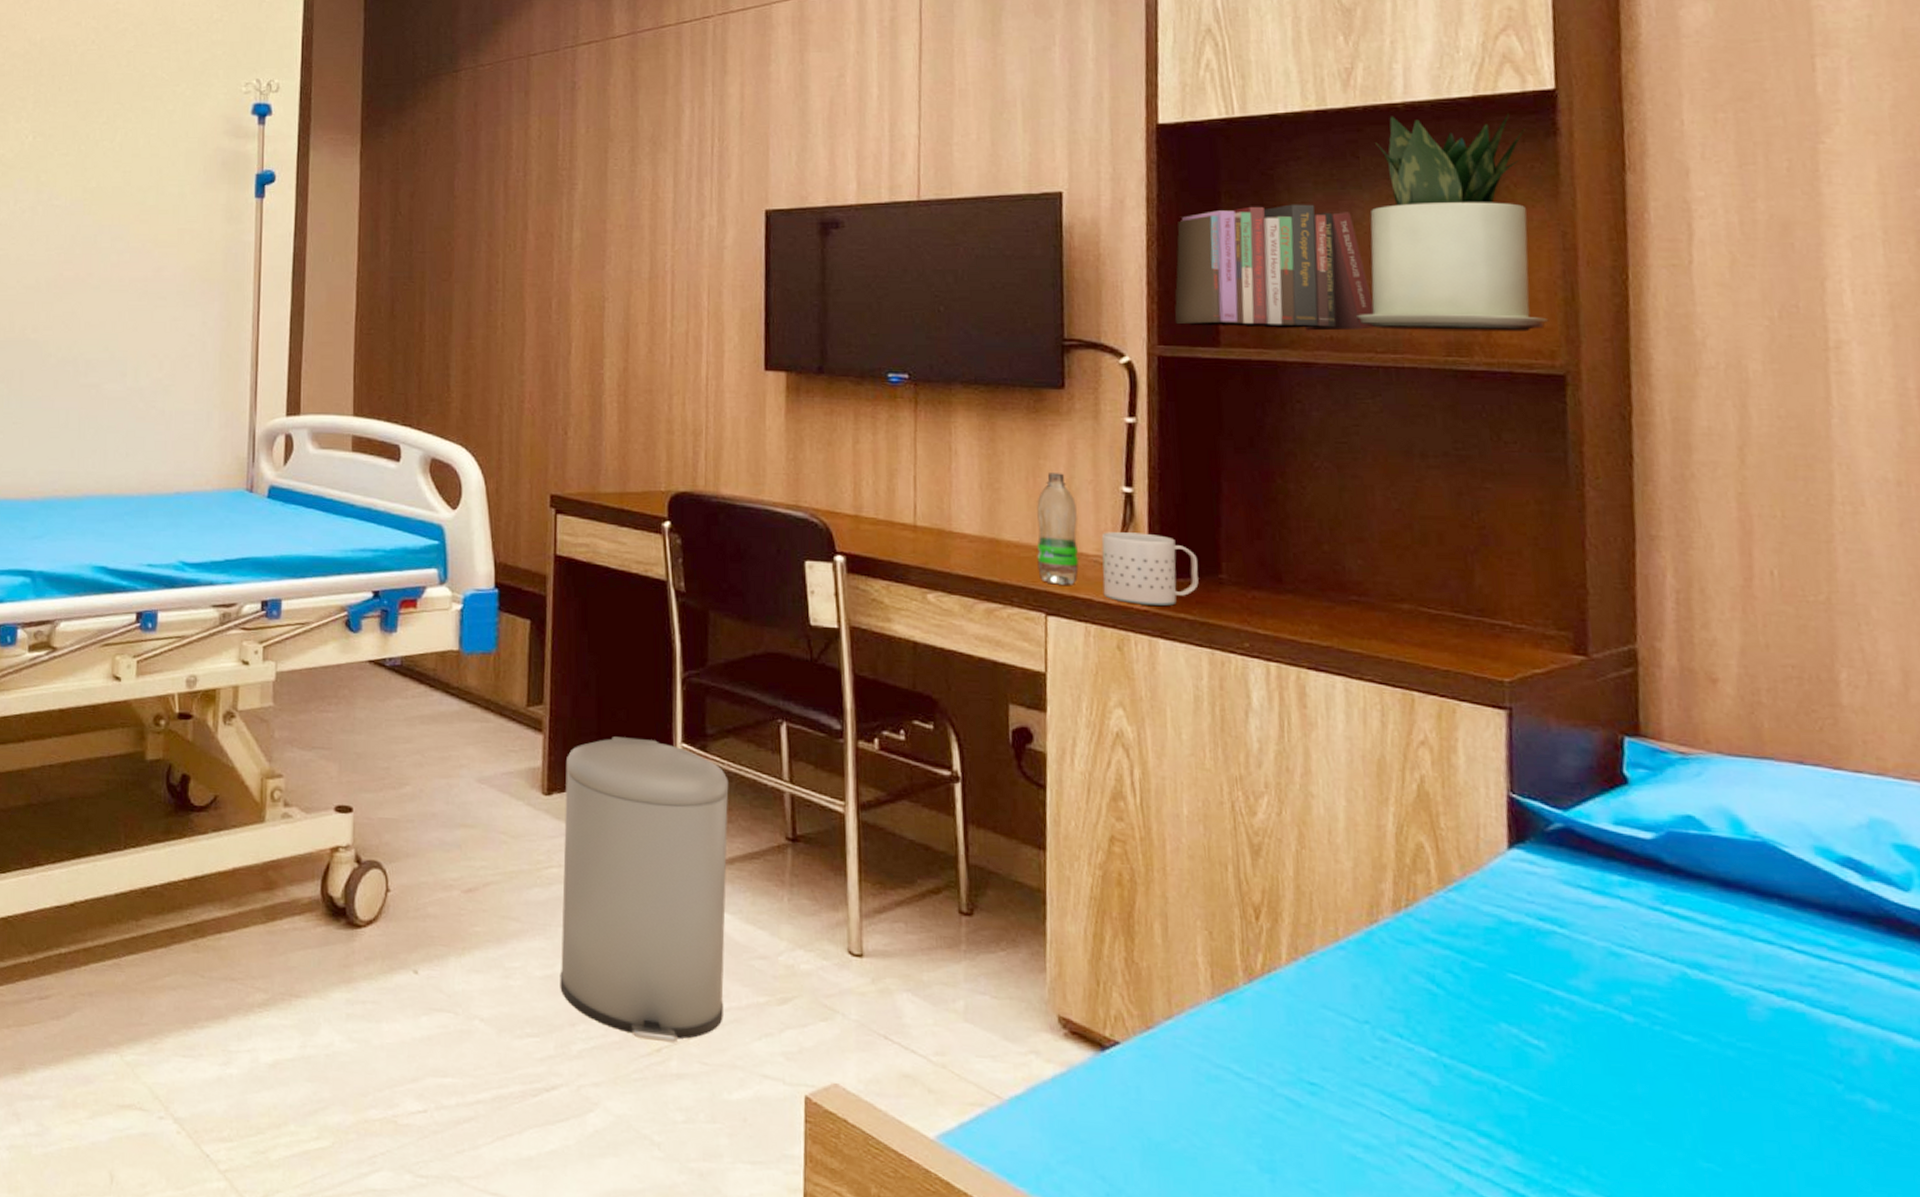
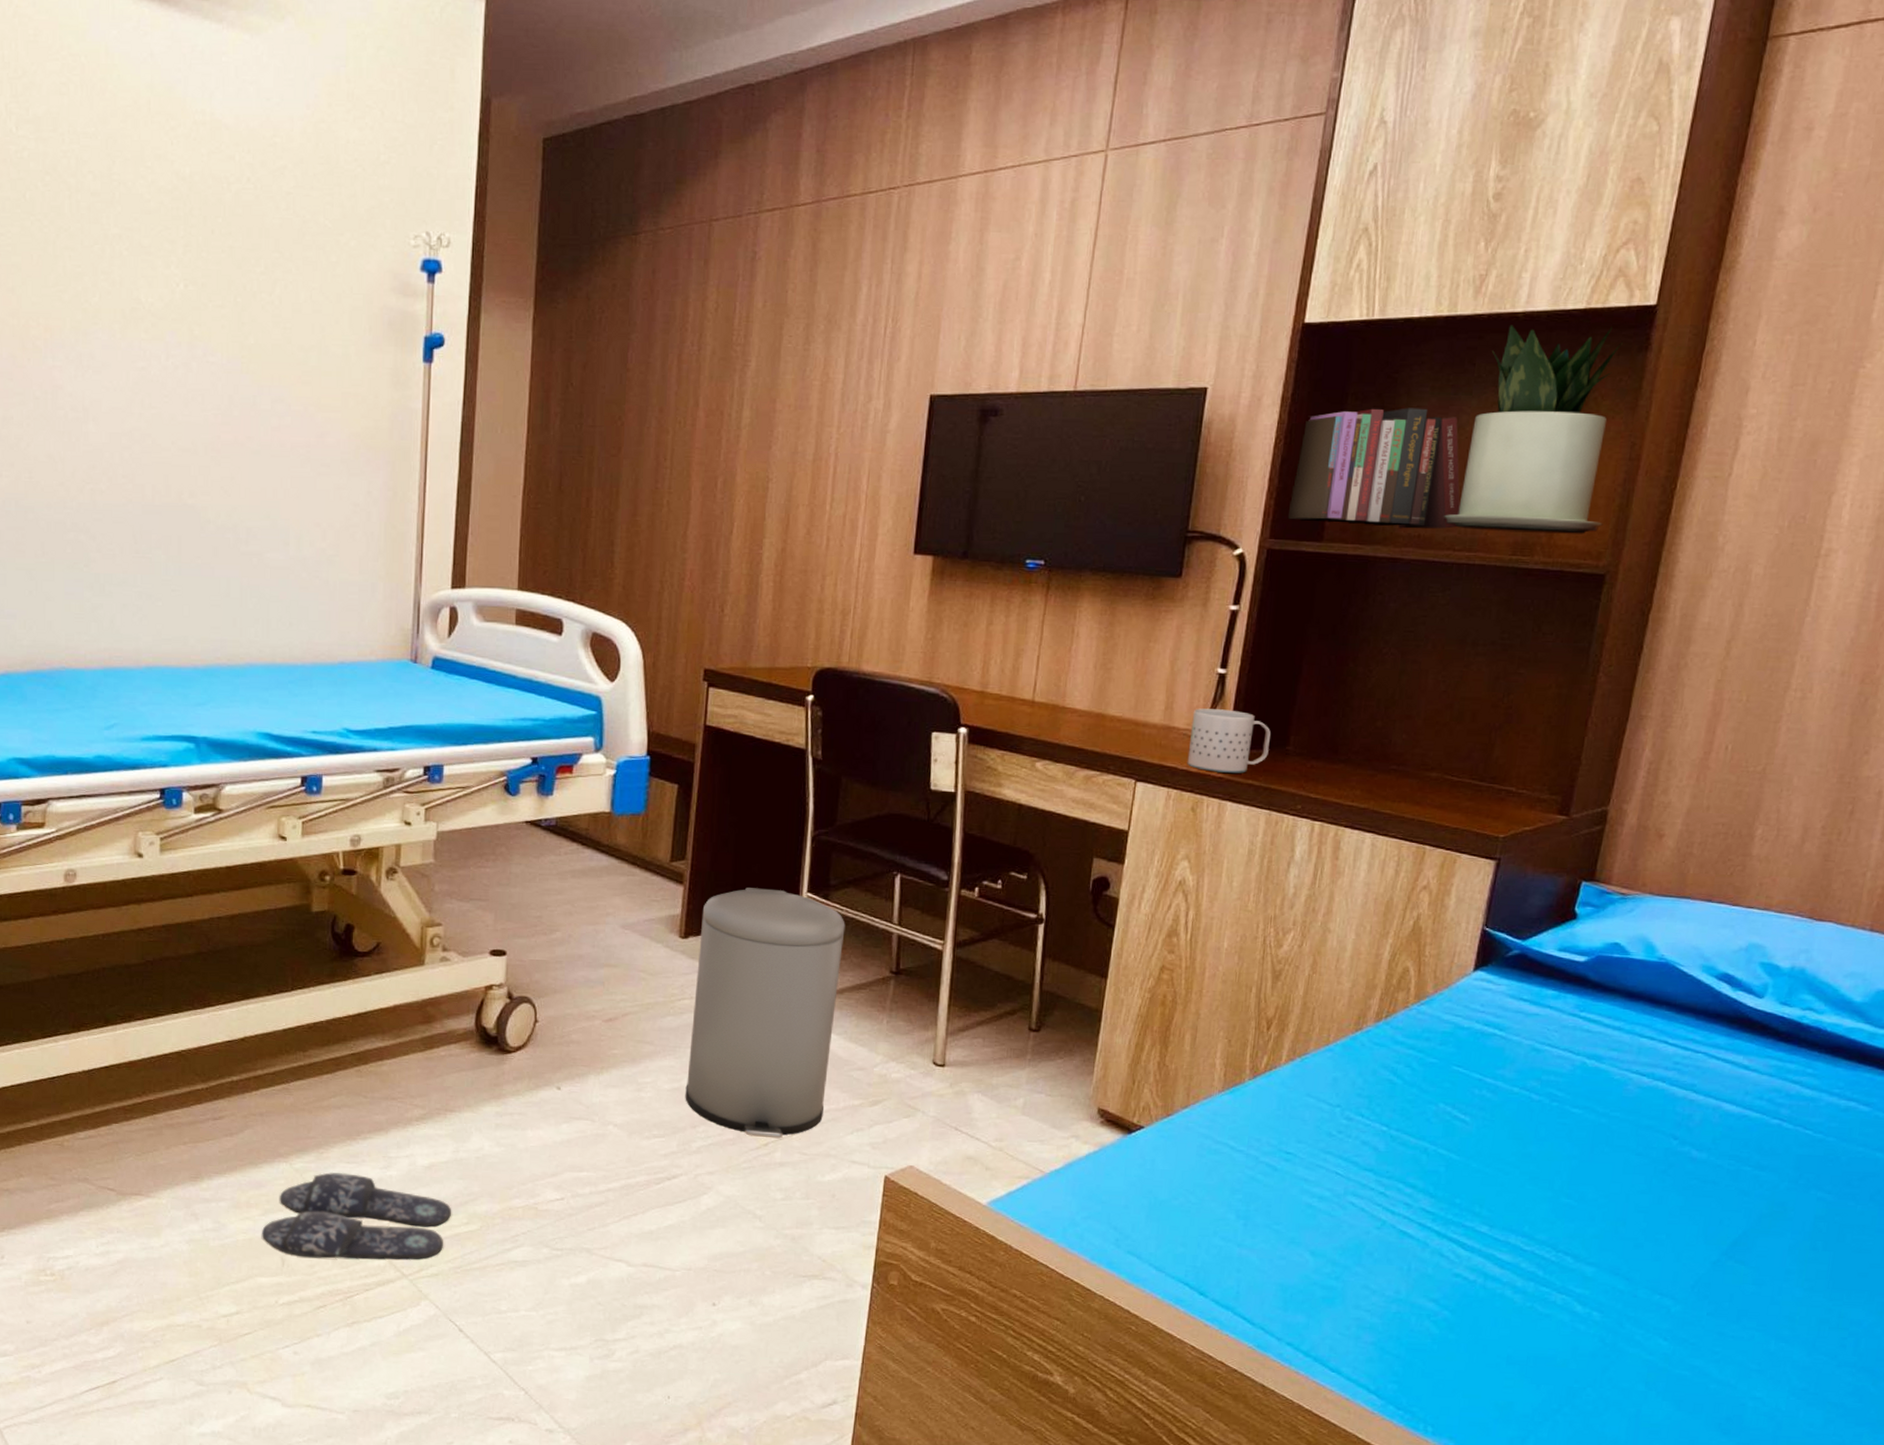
slippers: none [89,1067,299,1182] -> present [262,1171,451,1260]
bottle: present [1036,473,1079,585] -> none [1134,655,1177,755]

